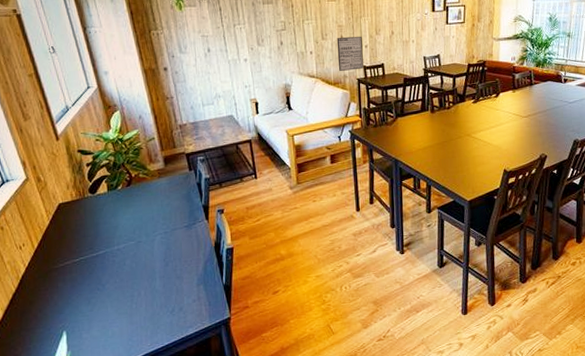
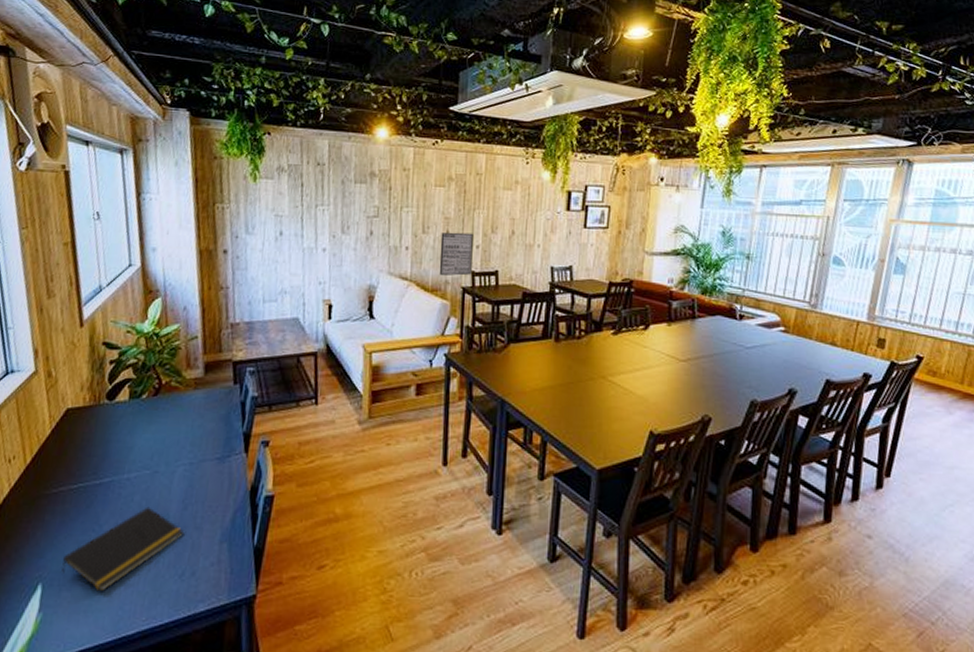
notepad: none [79,267,168,331] -> present [61,506,184,592]

